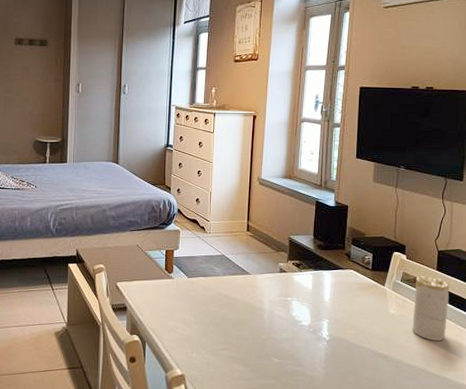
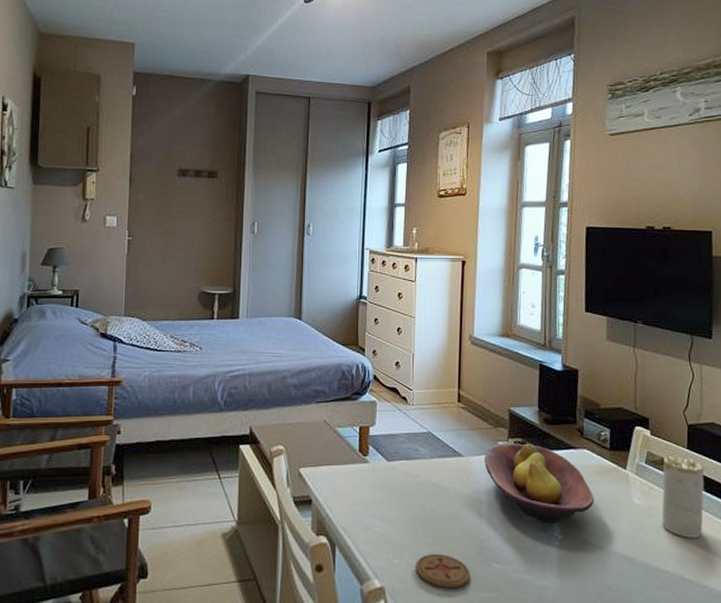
coaster: none [210,349,254,376] -> present [416,553,471,588]
fruit bowl: none [268,264,357,328] -> present [485,443,595,524]

